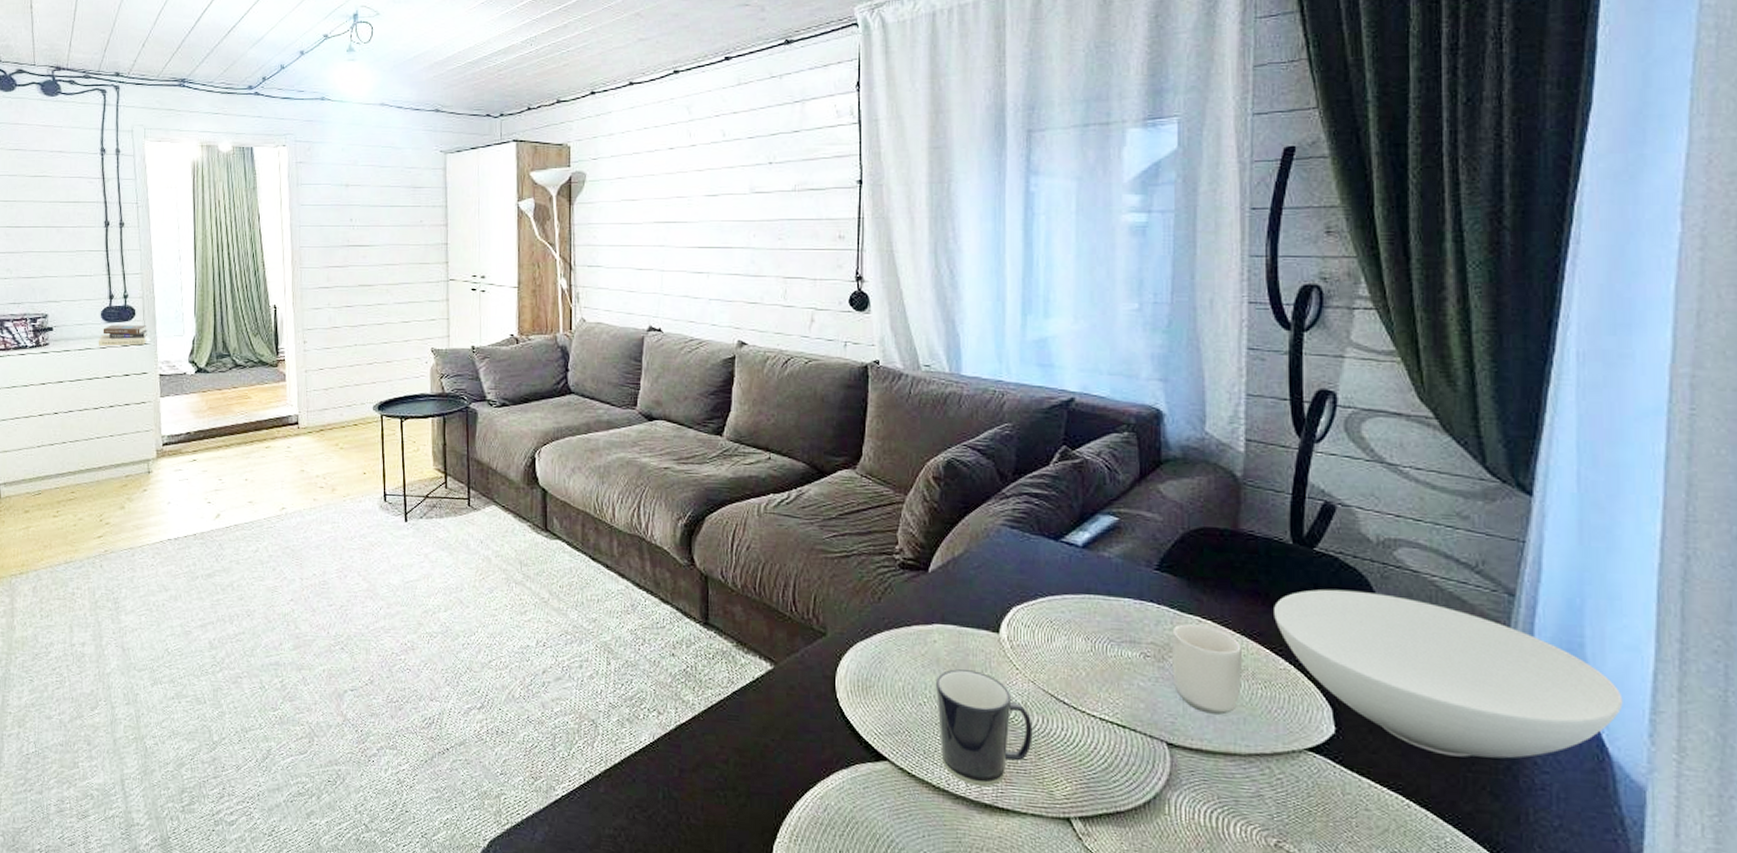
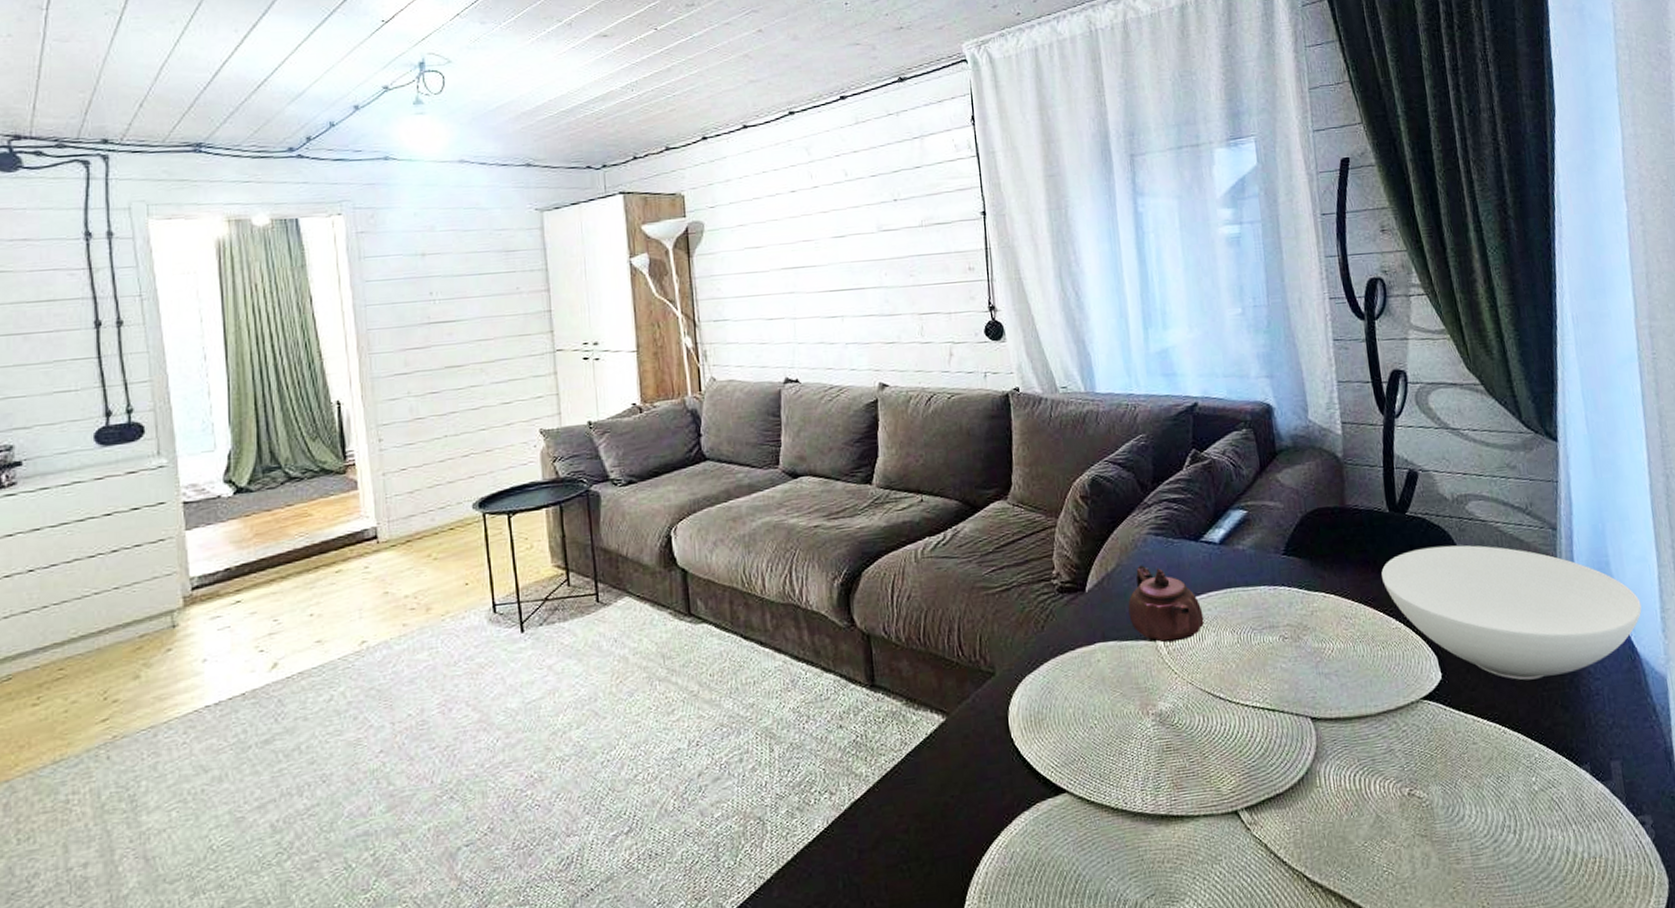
books: present [99,325,148,346] -> none [92,444,164,477]
mug: present [935,669,1033,787] -> none [1103,682,1197,800]
teapot: none [972,555,1055,638] -> present [1128,565,1204,643]
cup: present [1172,624,1242,715] -> none [1303,600,1365,683]

